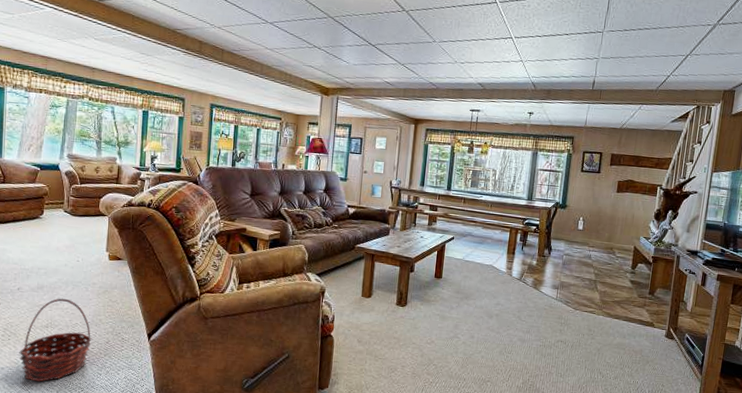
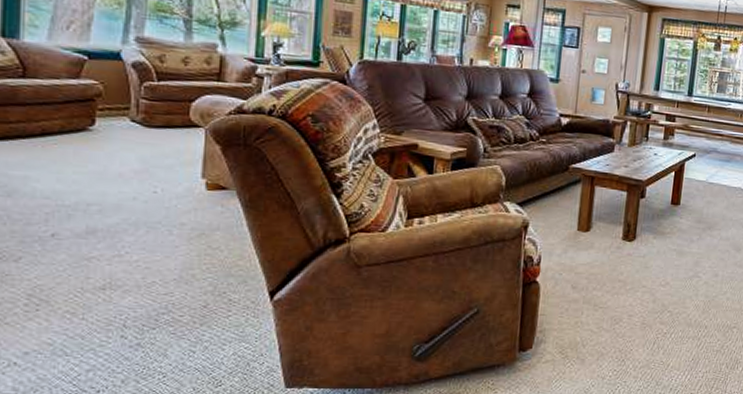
basket: present [19,298,92,382] -> none [55,246,180,369]

